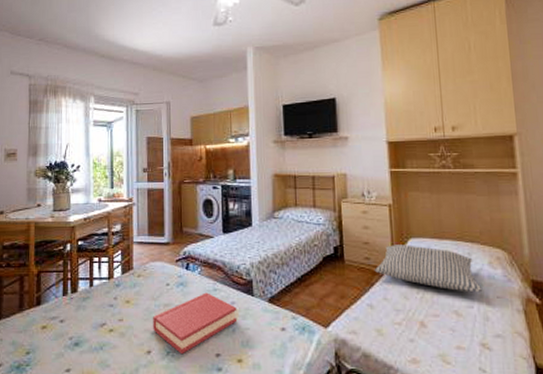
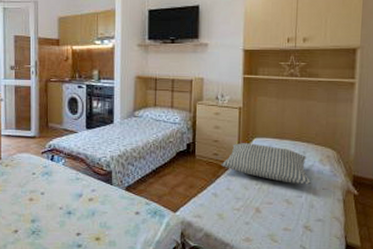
hardback book: present [153,292,238,355] -> none [20,181,97,234]

